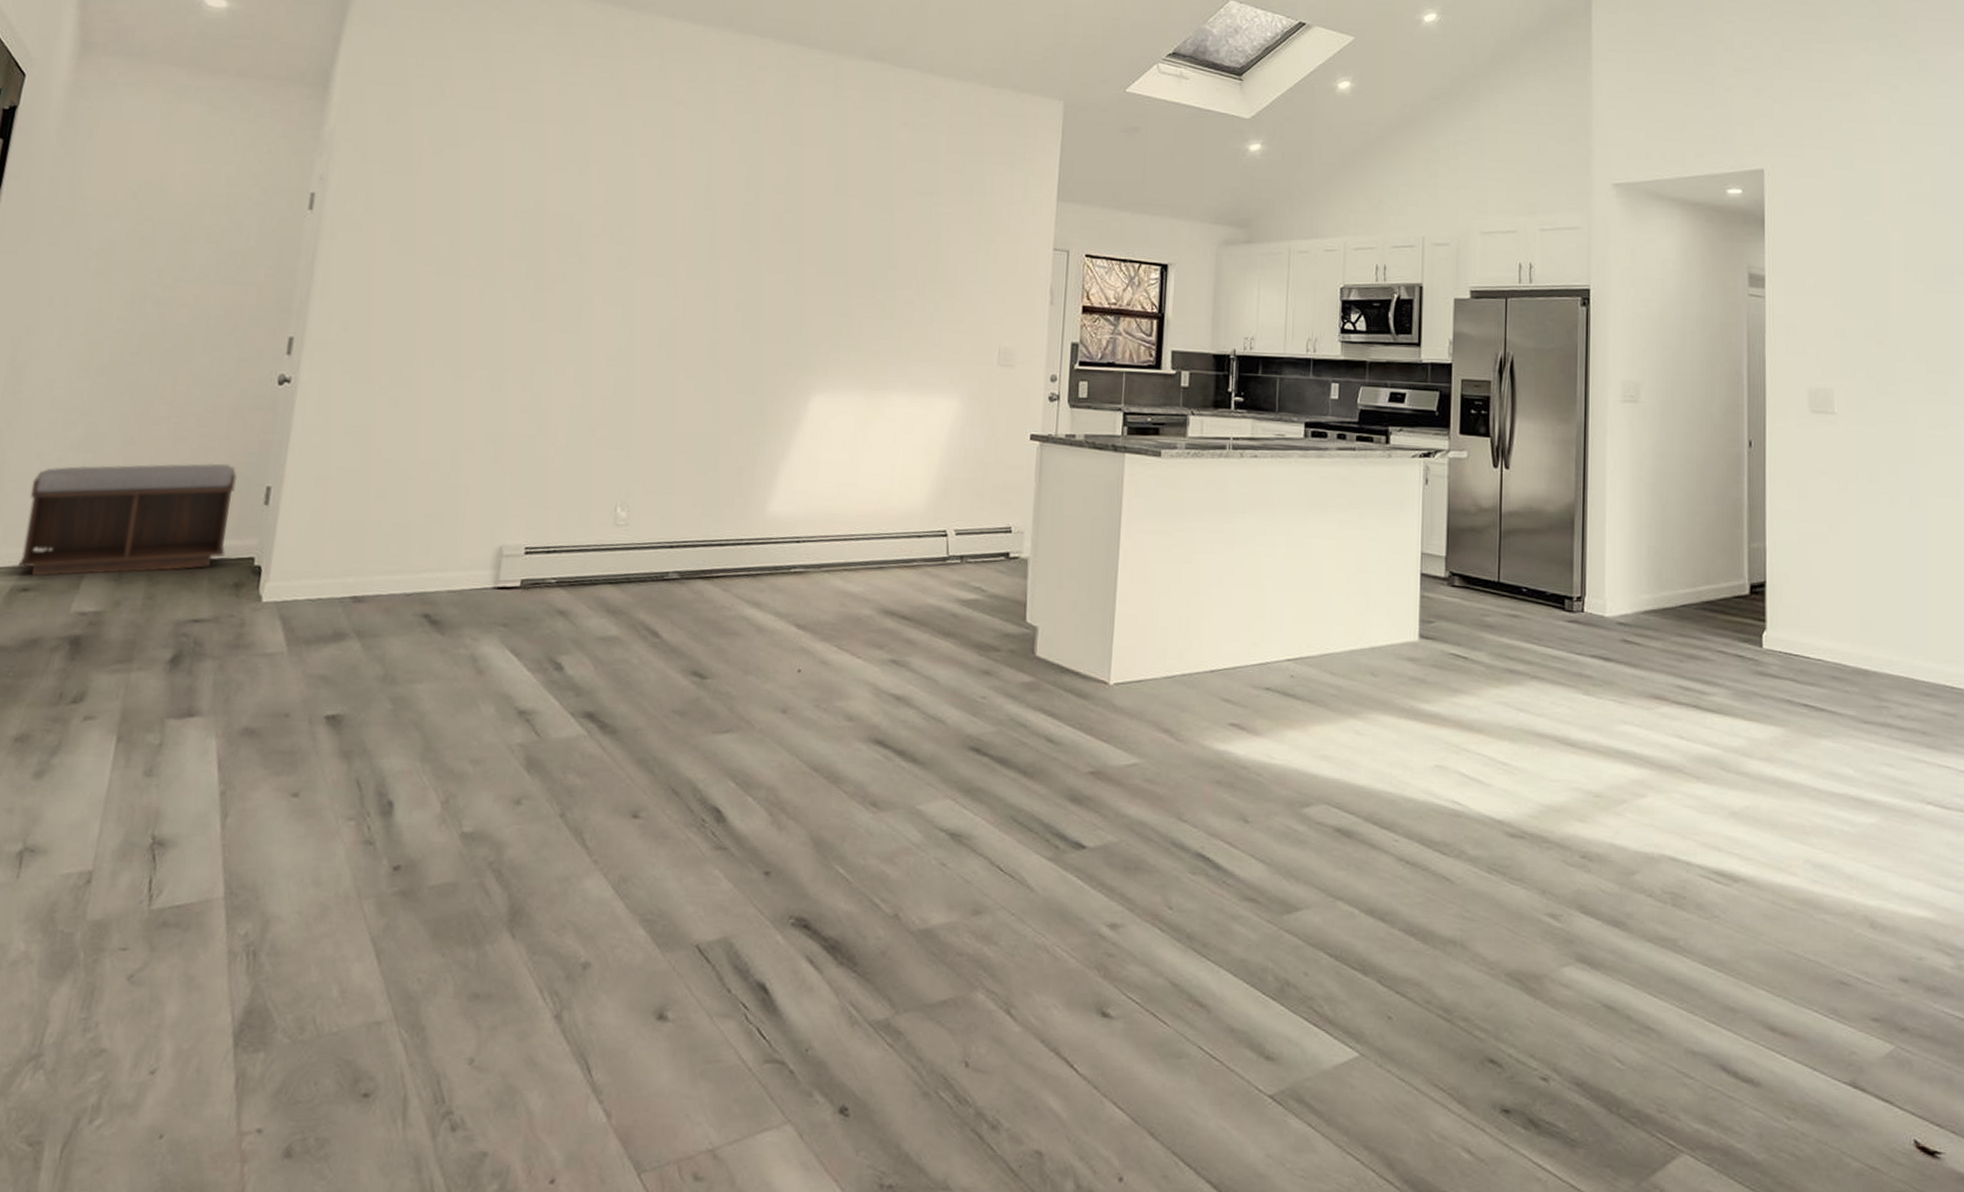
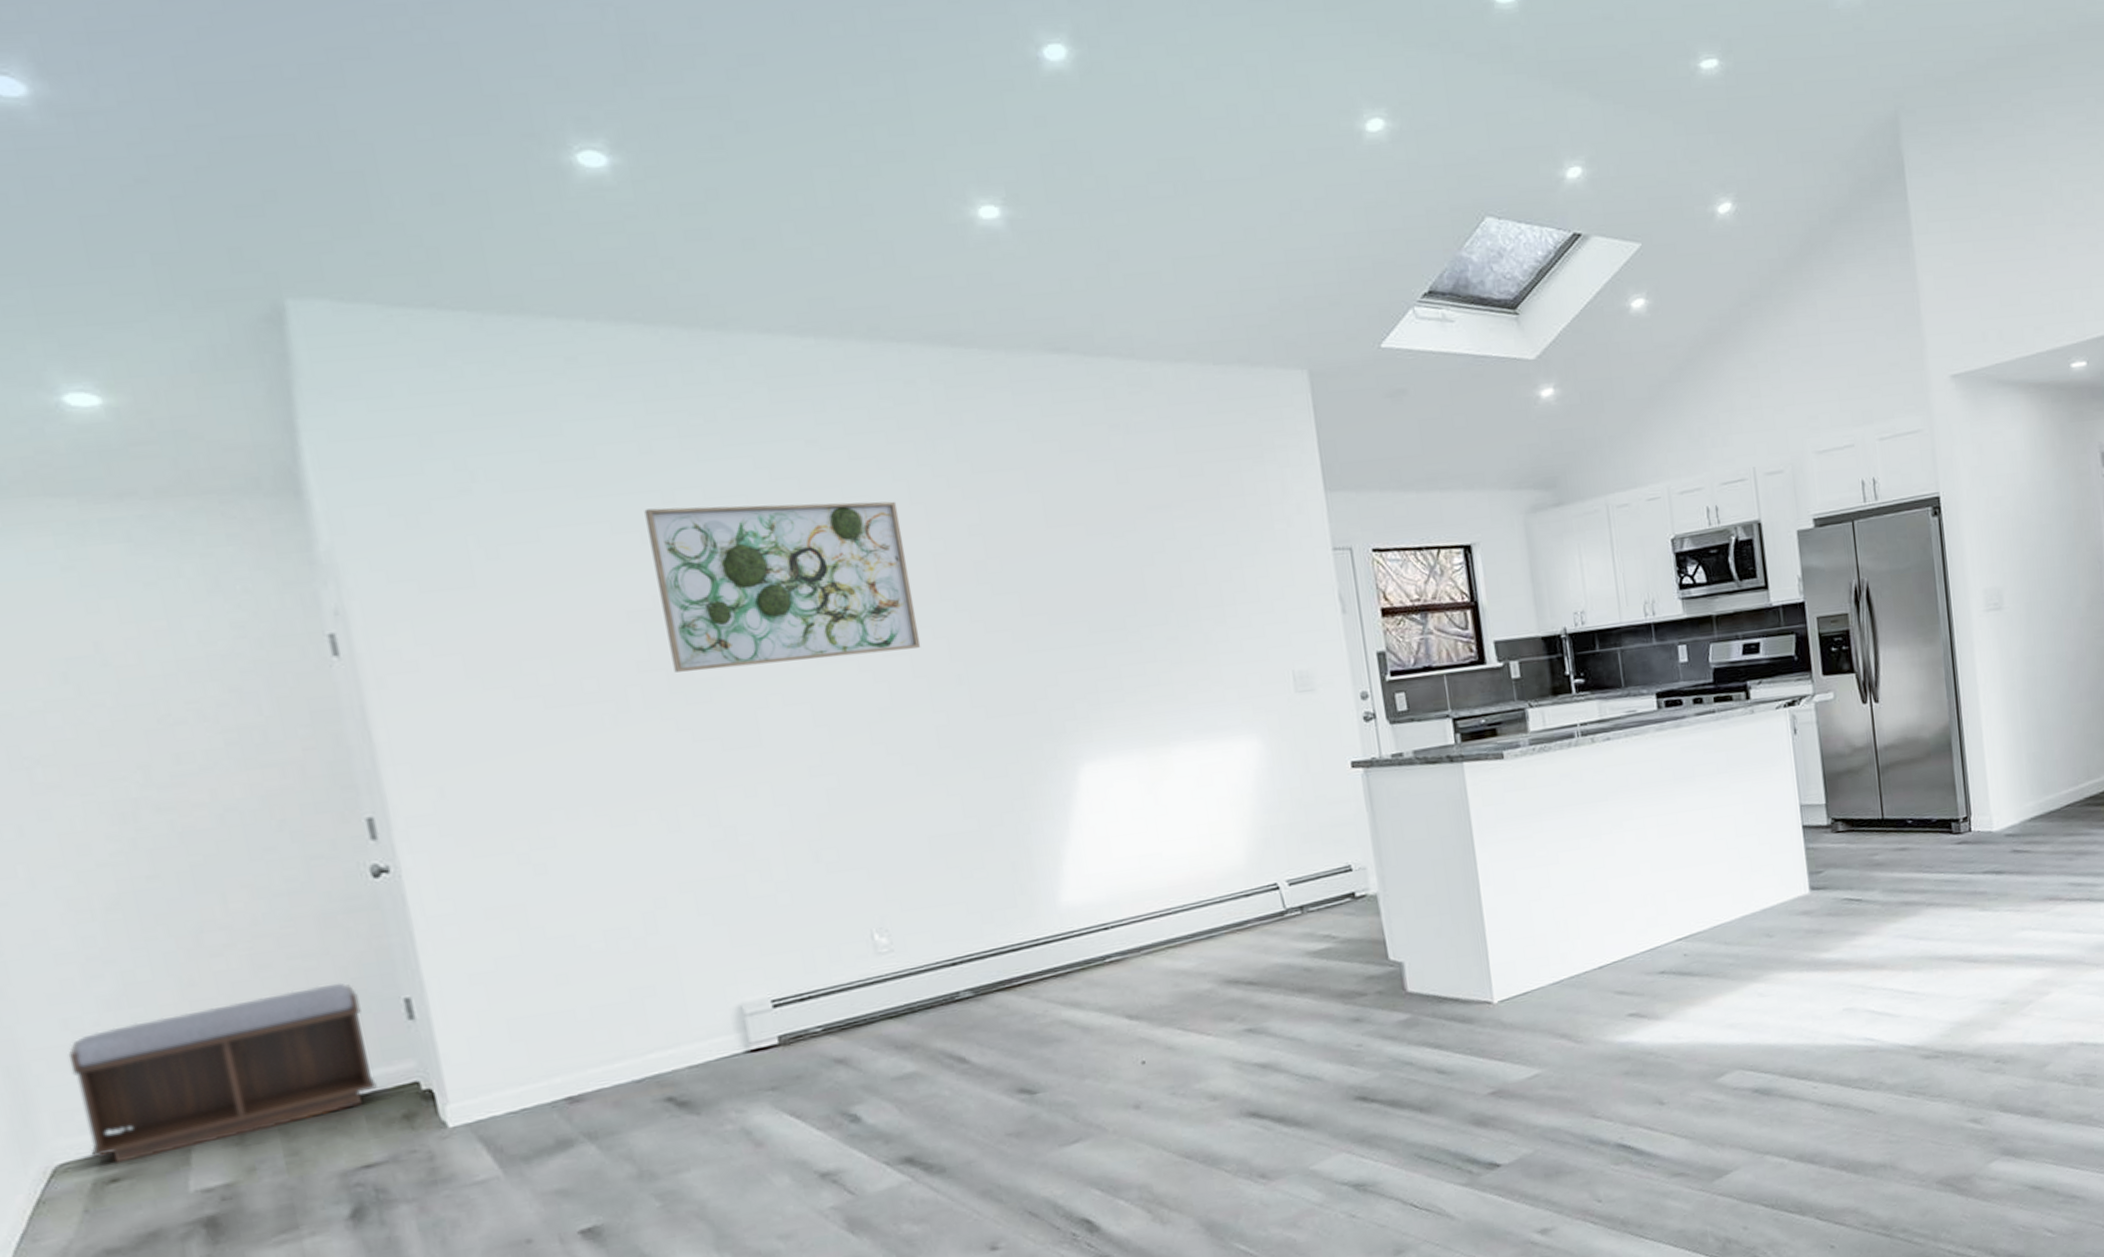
wall art: none [534,135,729,275] -> present [644,501,921,672]

